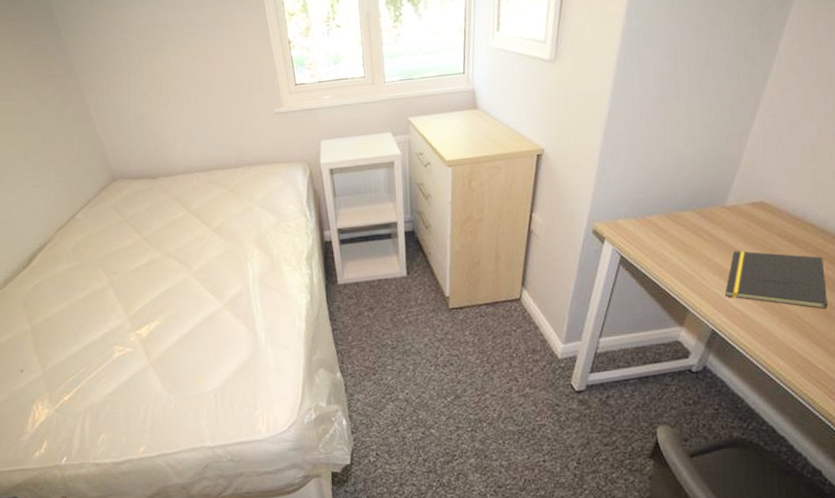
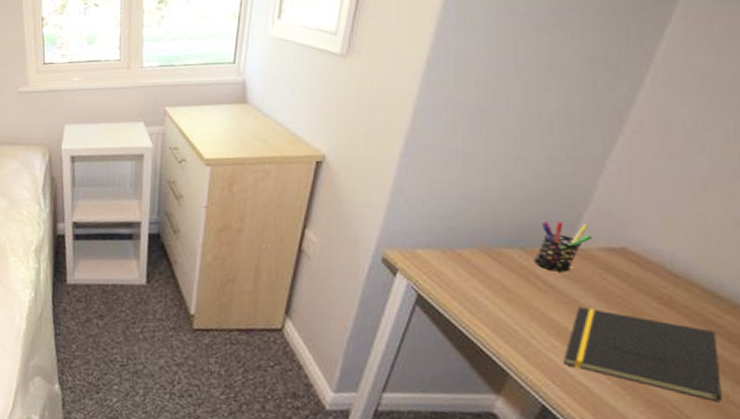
pen holder: none [701,185,741,226] -> present [533,221,593,272]

